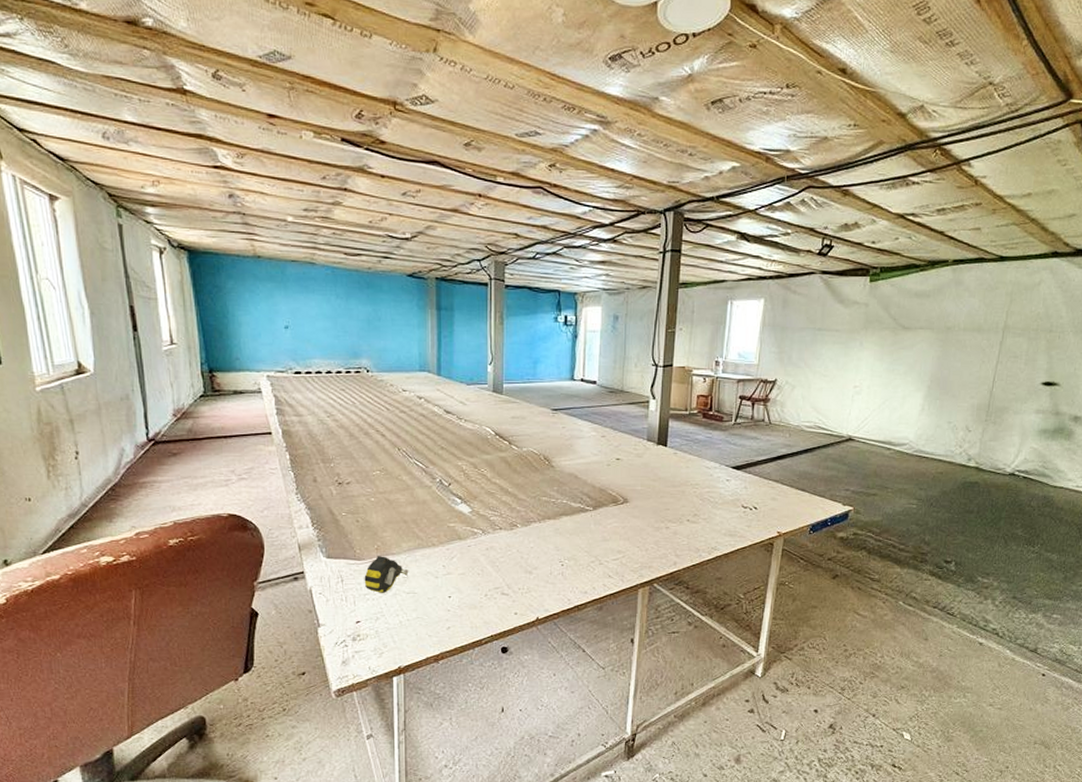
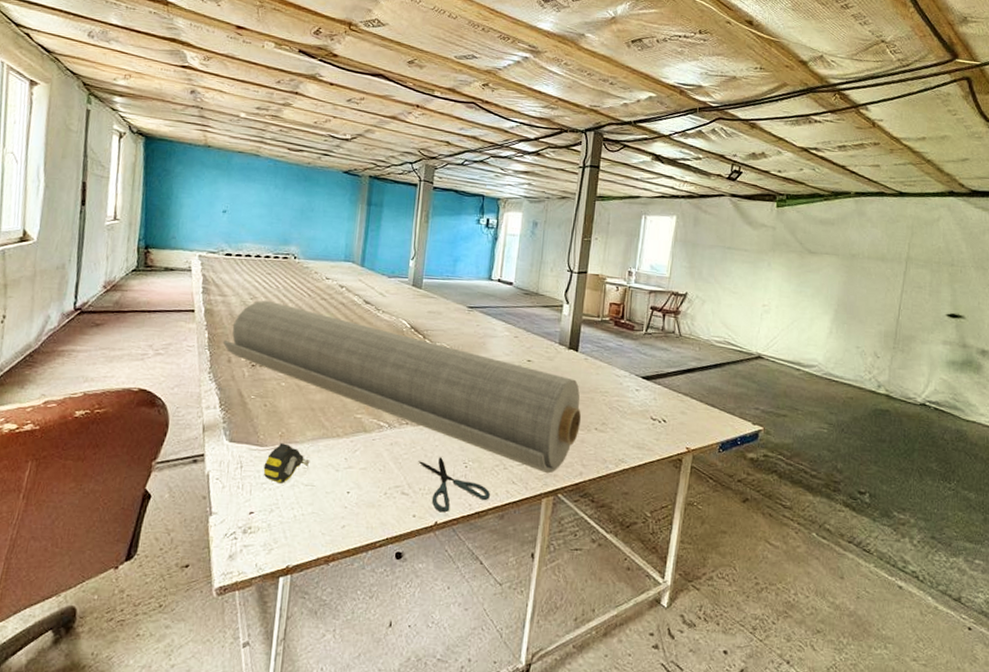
fabric roll: none [305,417,673,566] -> present [222,300,582,474]
shears: none [515,558,587,609] -> present [418,457,490,513]

